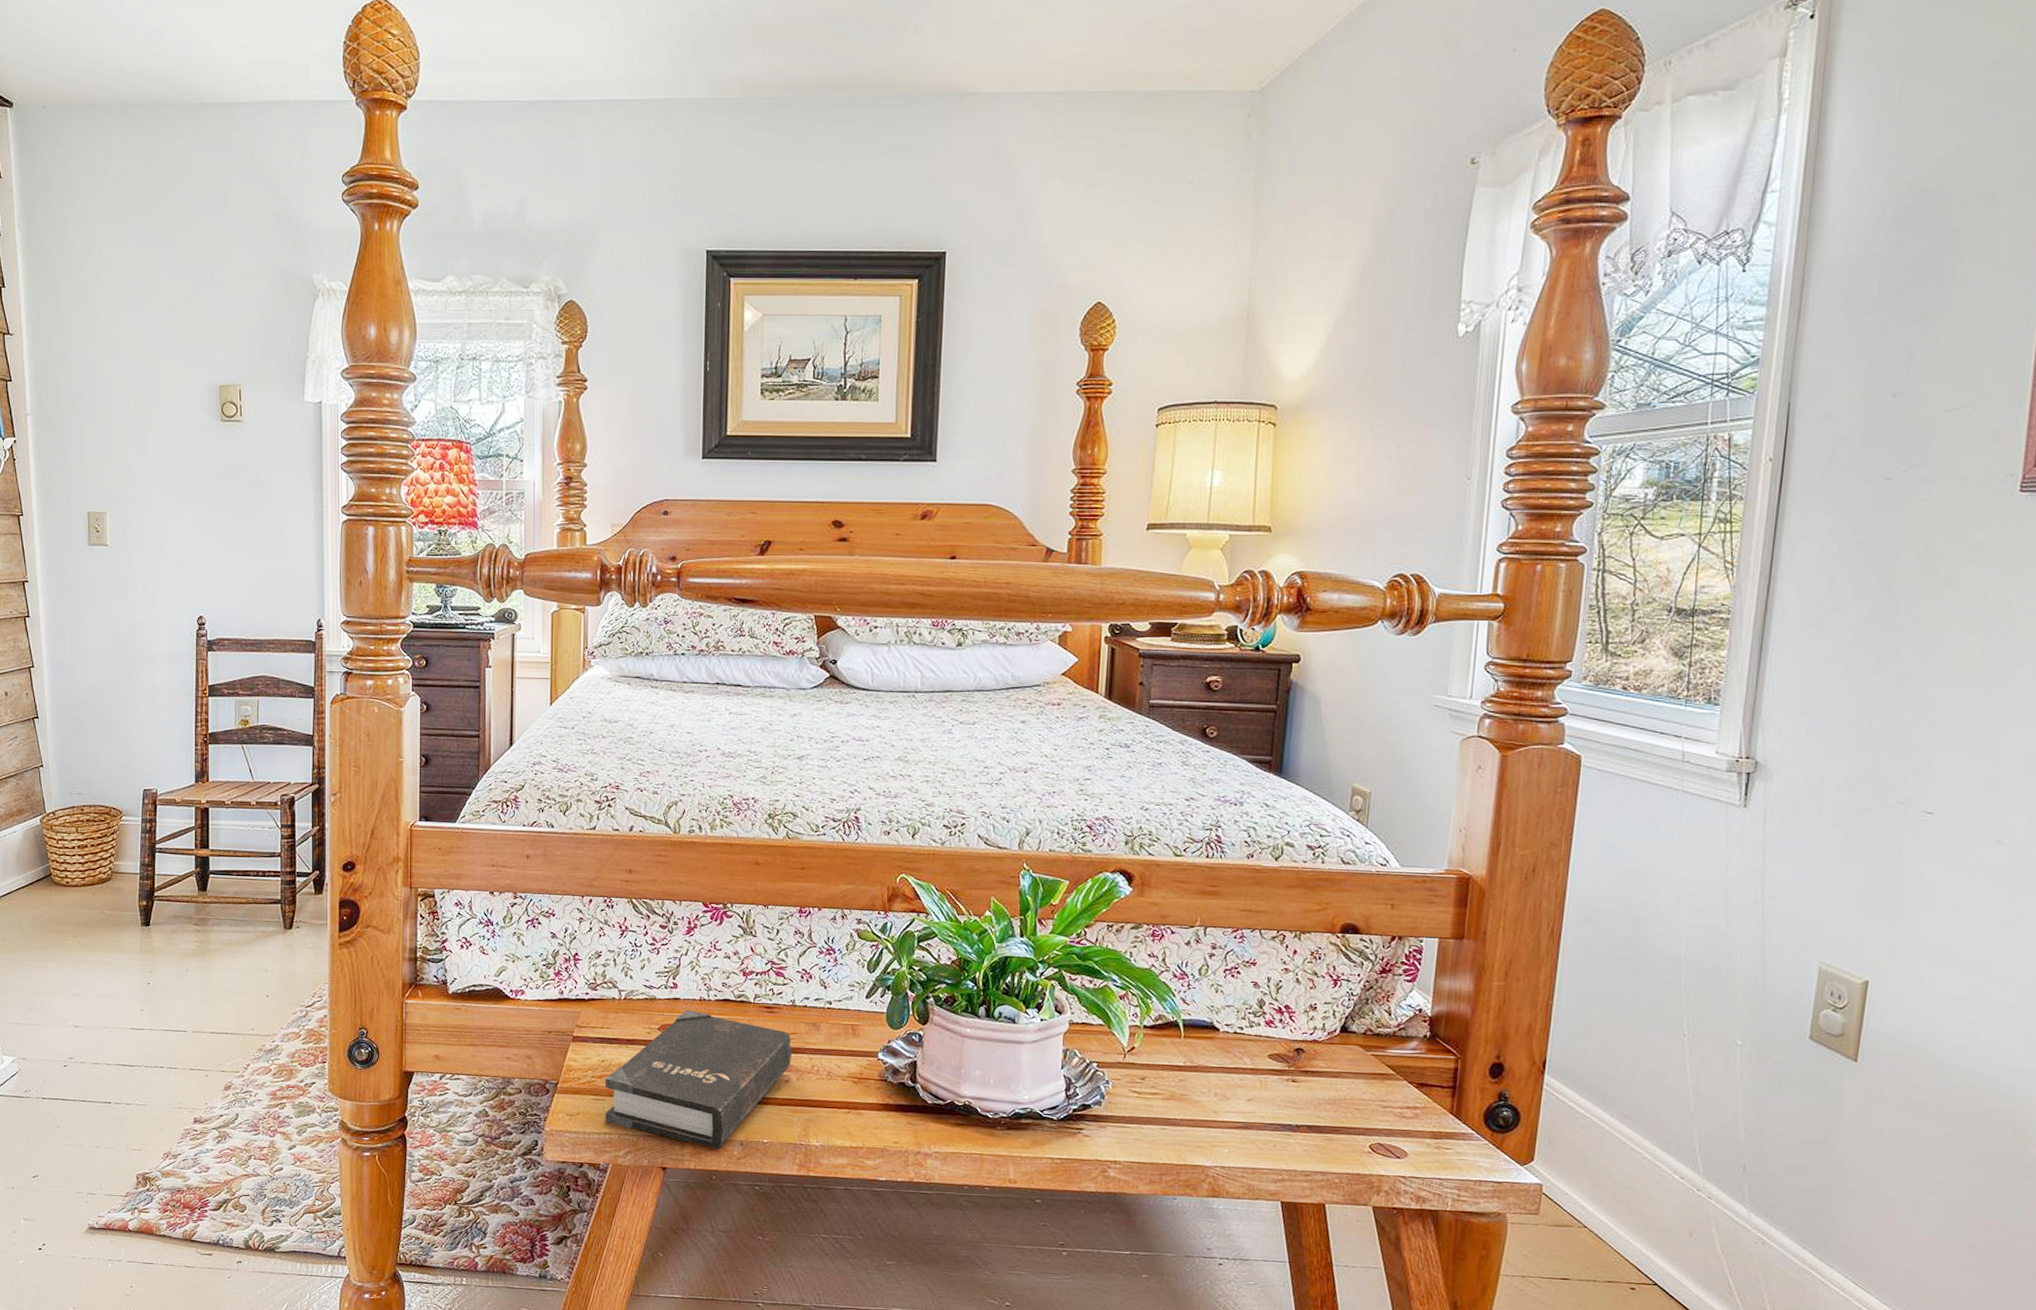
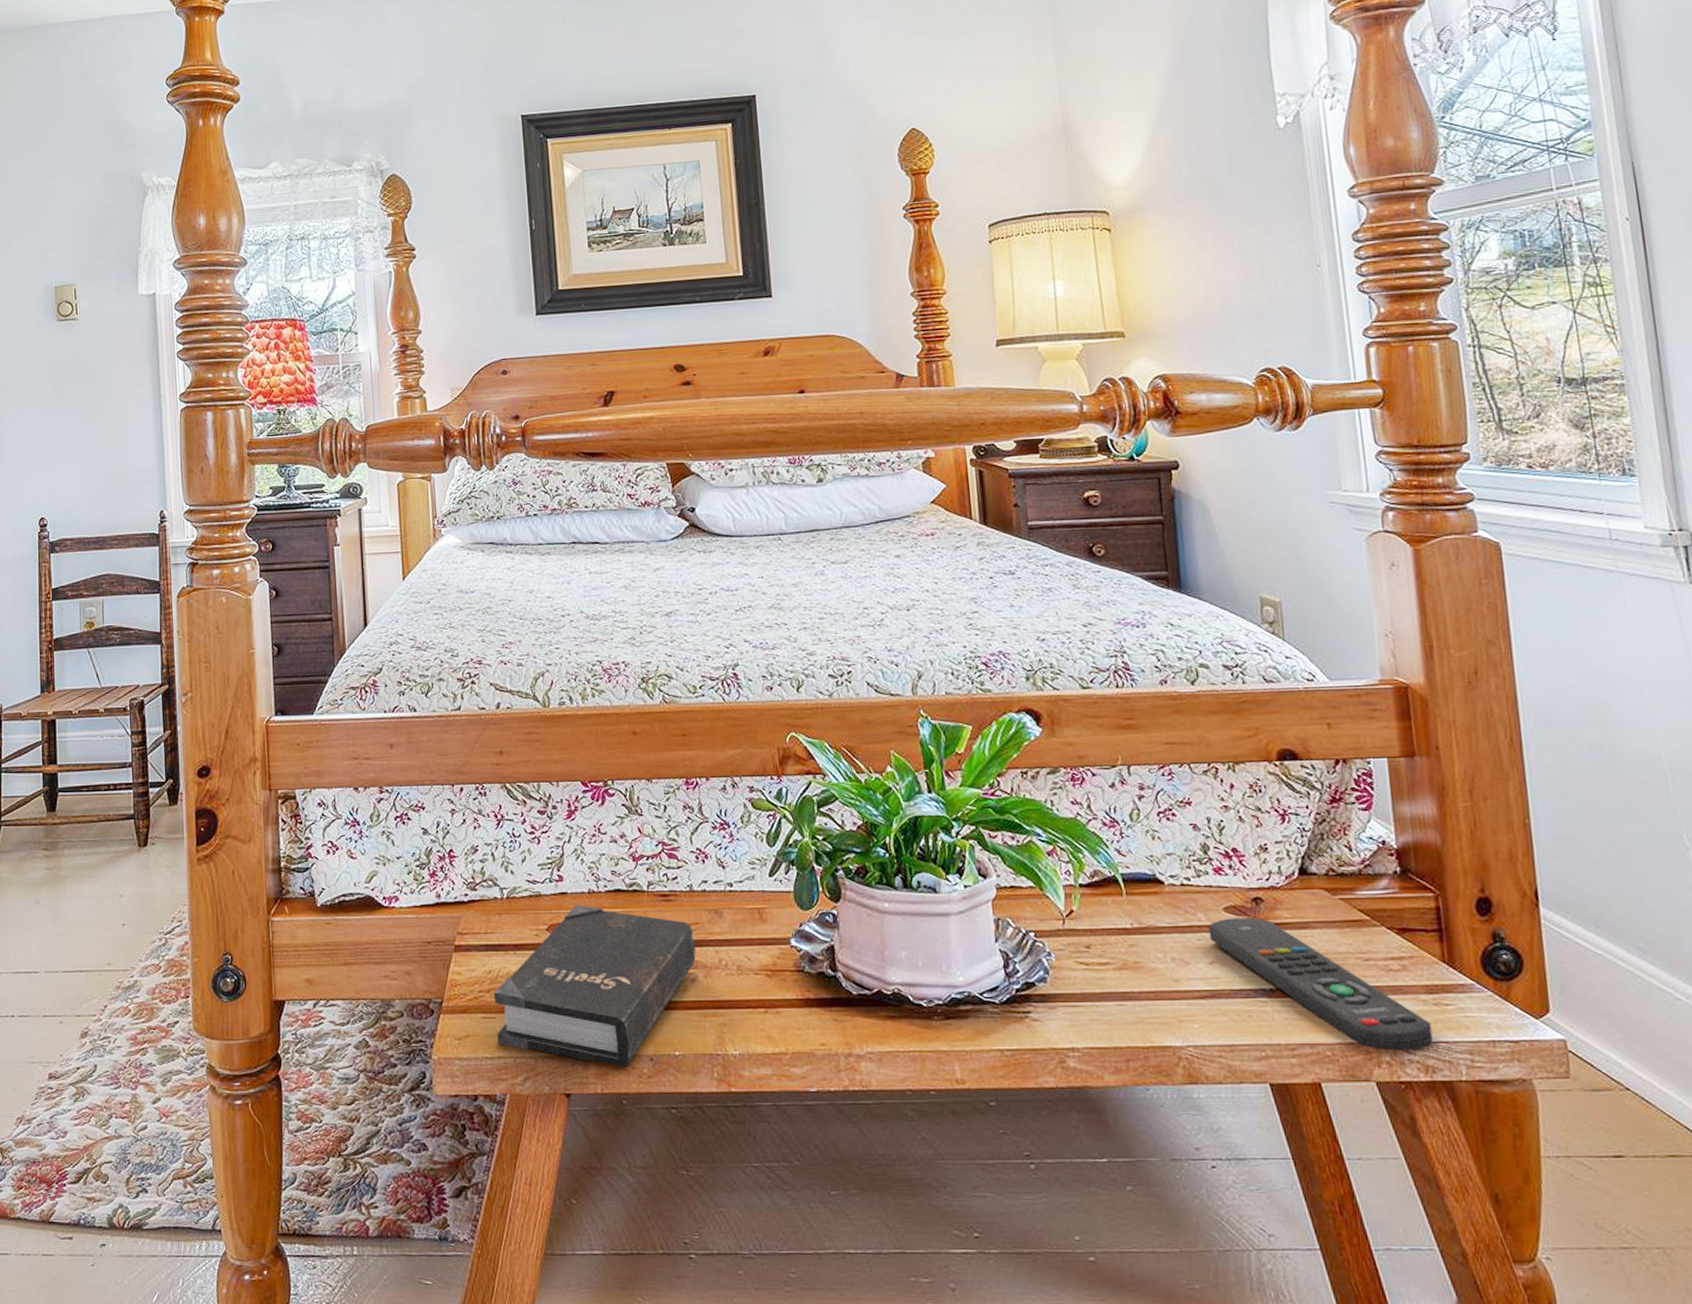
remote control: none [1251,1063,1430,1183] -> present [1208,917,1433,1049]

